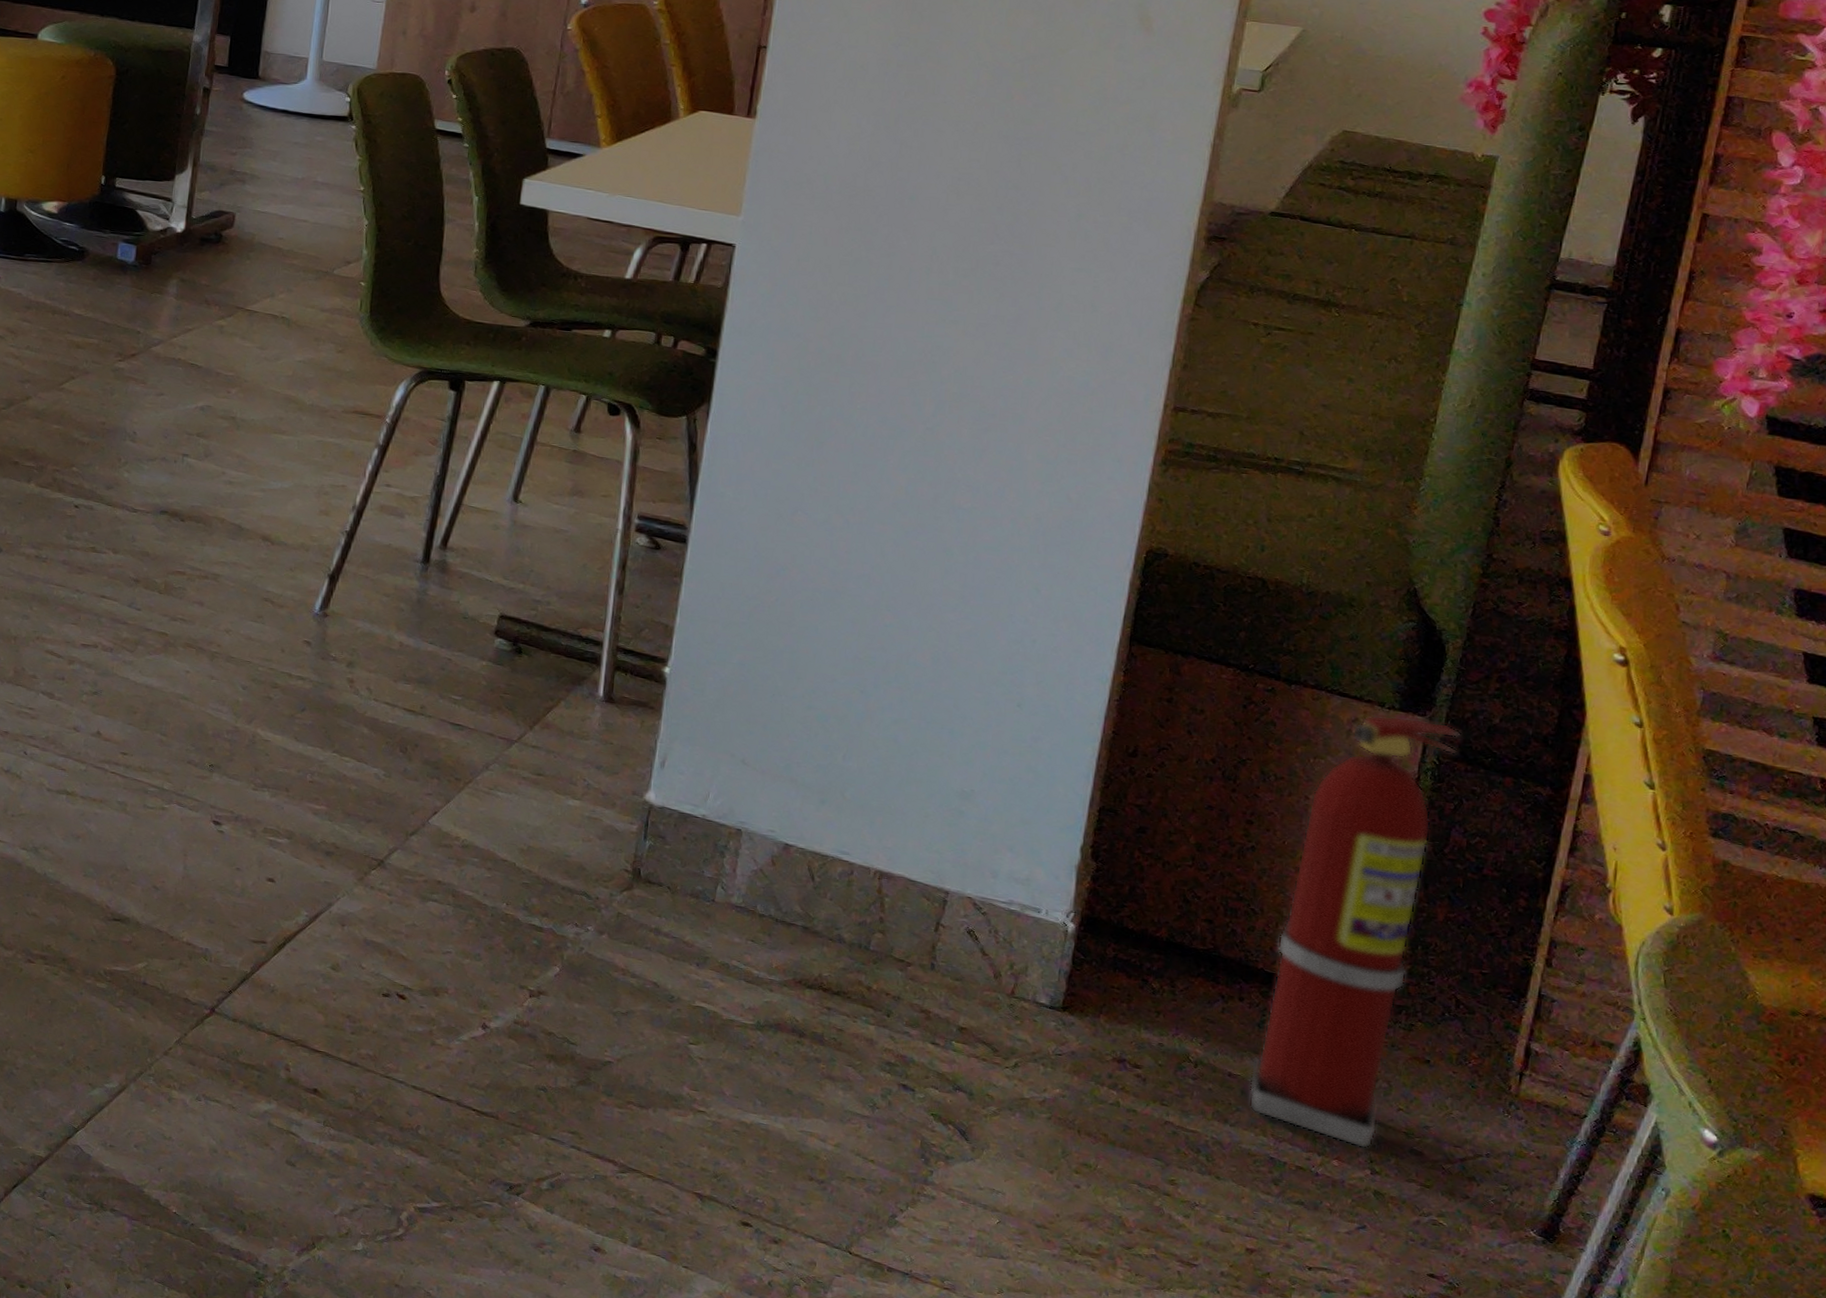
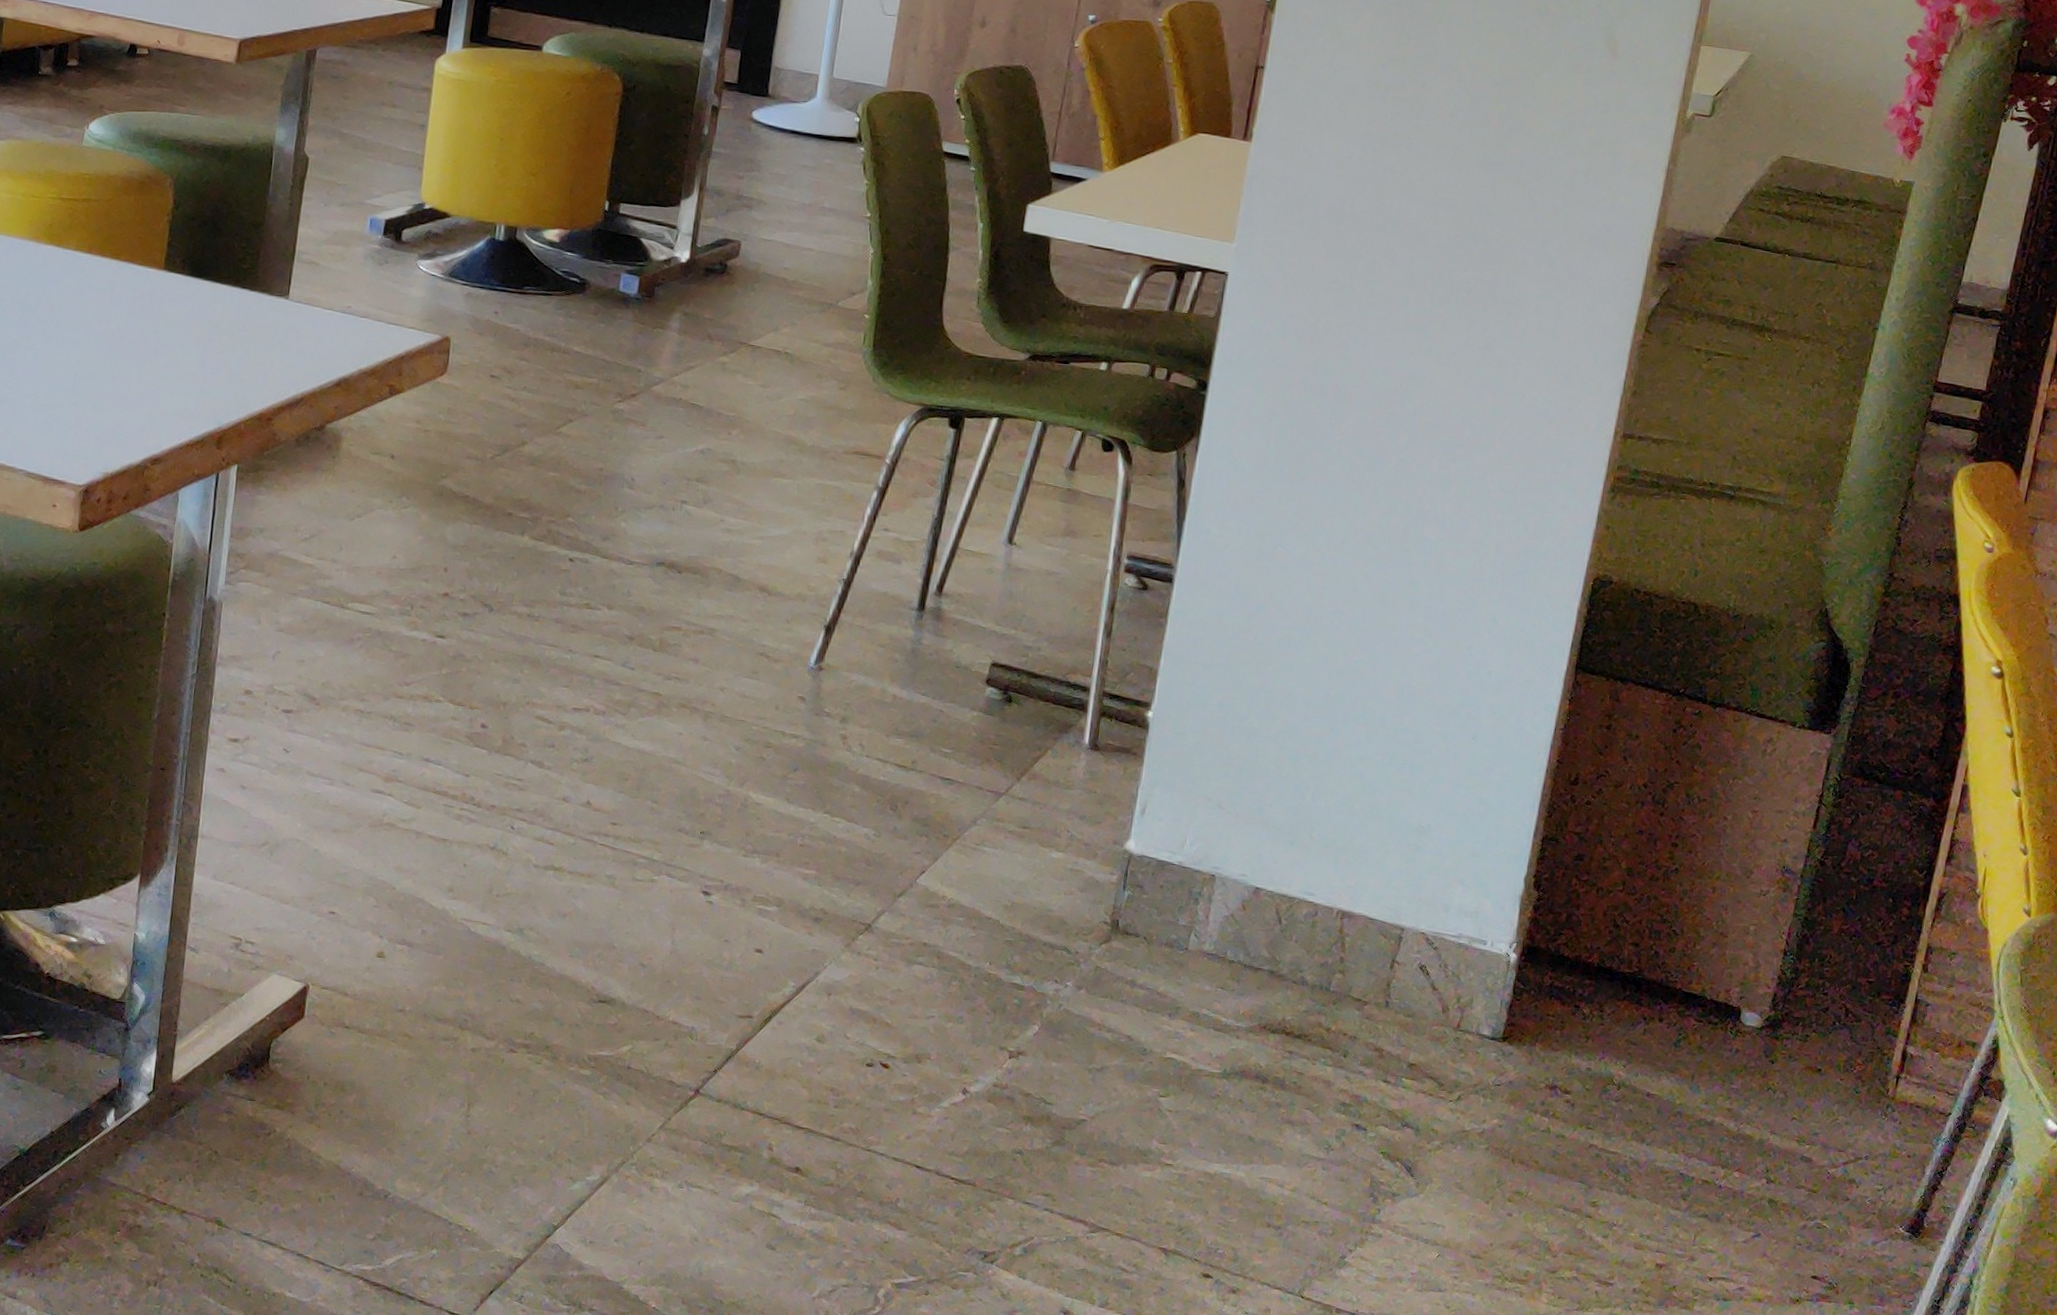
fire extinguisher: present [1249,715,1461,1149] -> none [1663,734,1860,1159]

